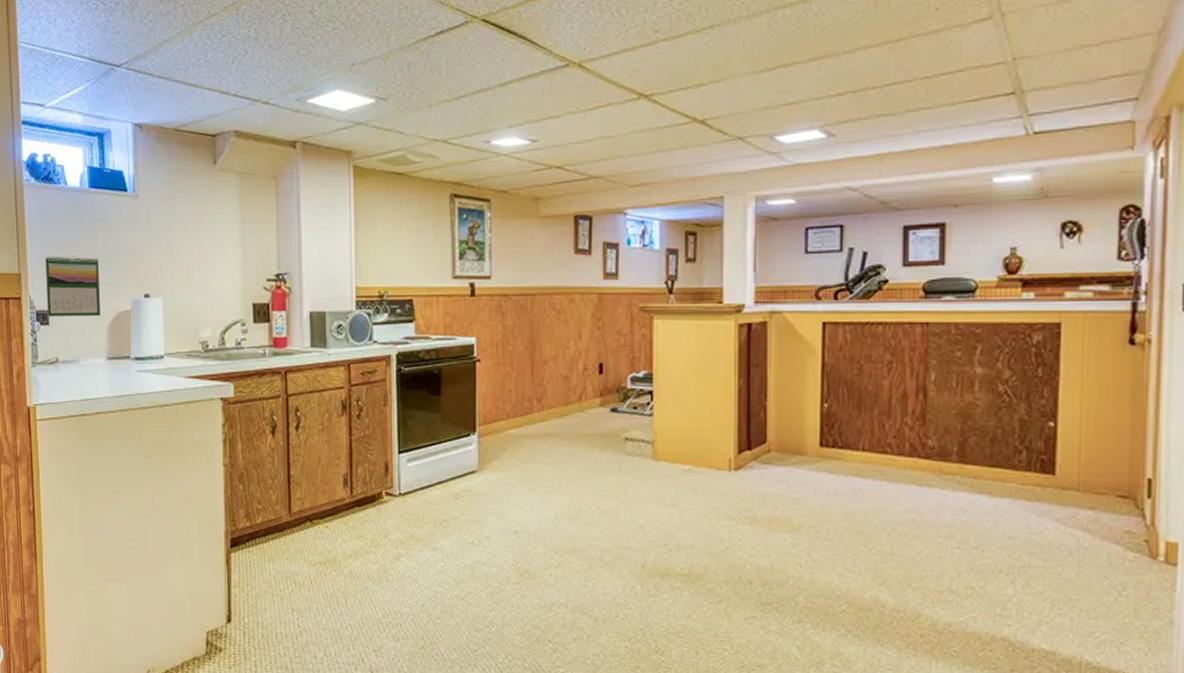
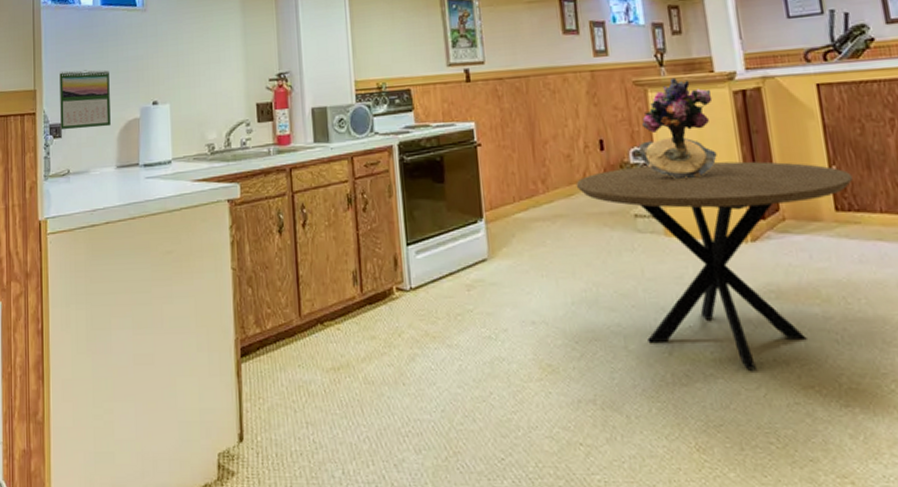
dining table: none [571,391,842,586] -> present [575,161,853,371]
bouquet: none [636,306,717,408] -> present [638,77,717,180]

